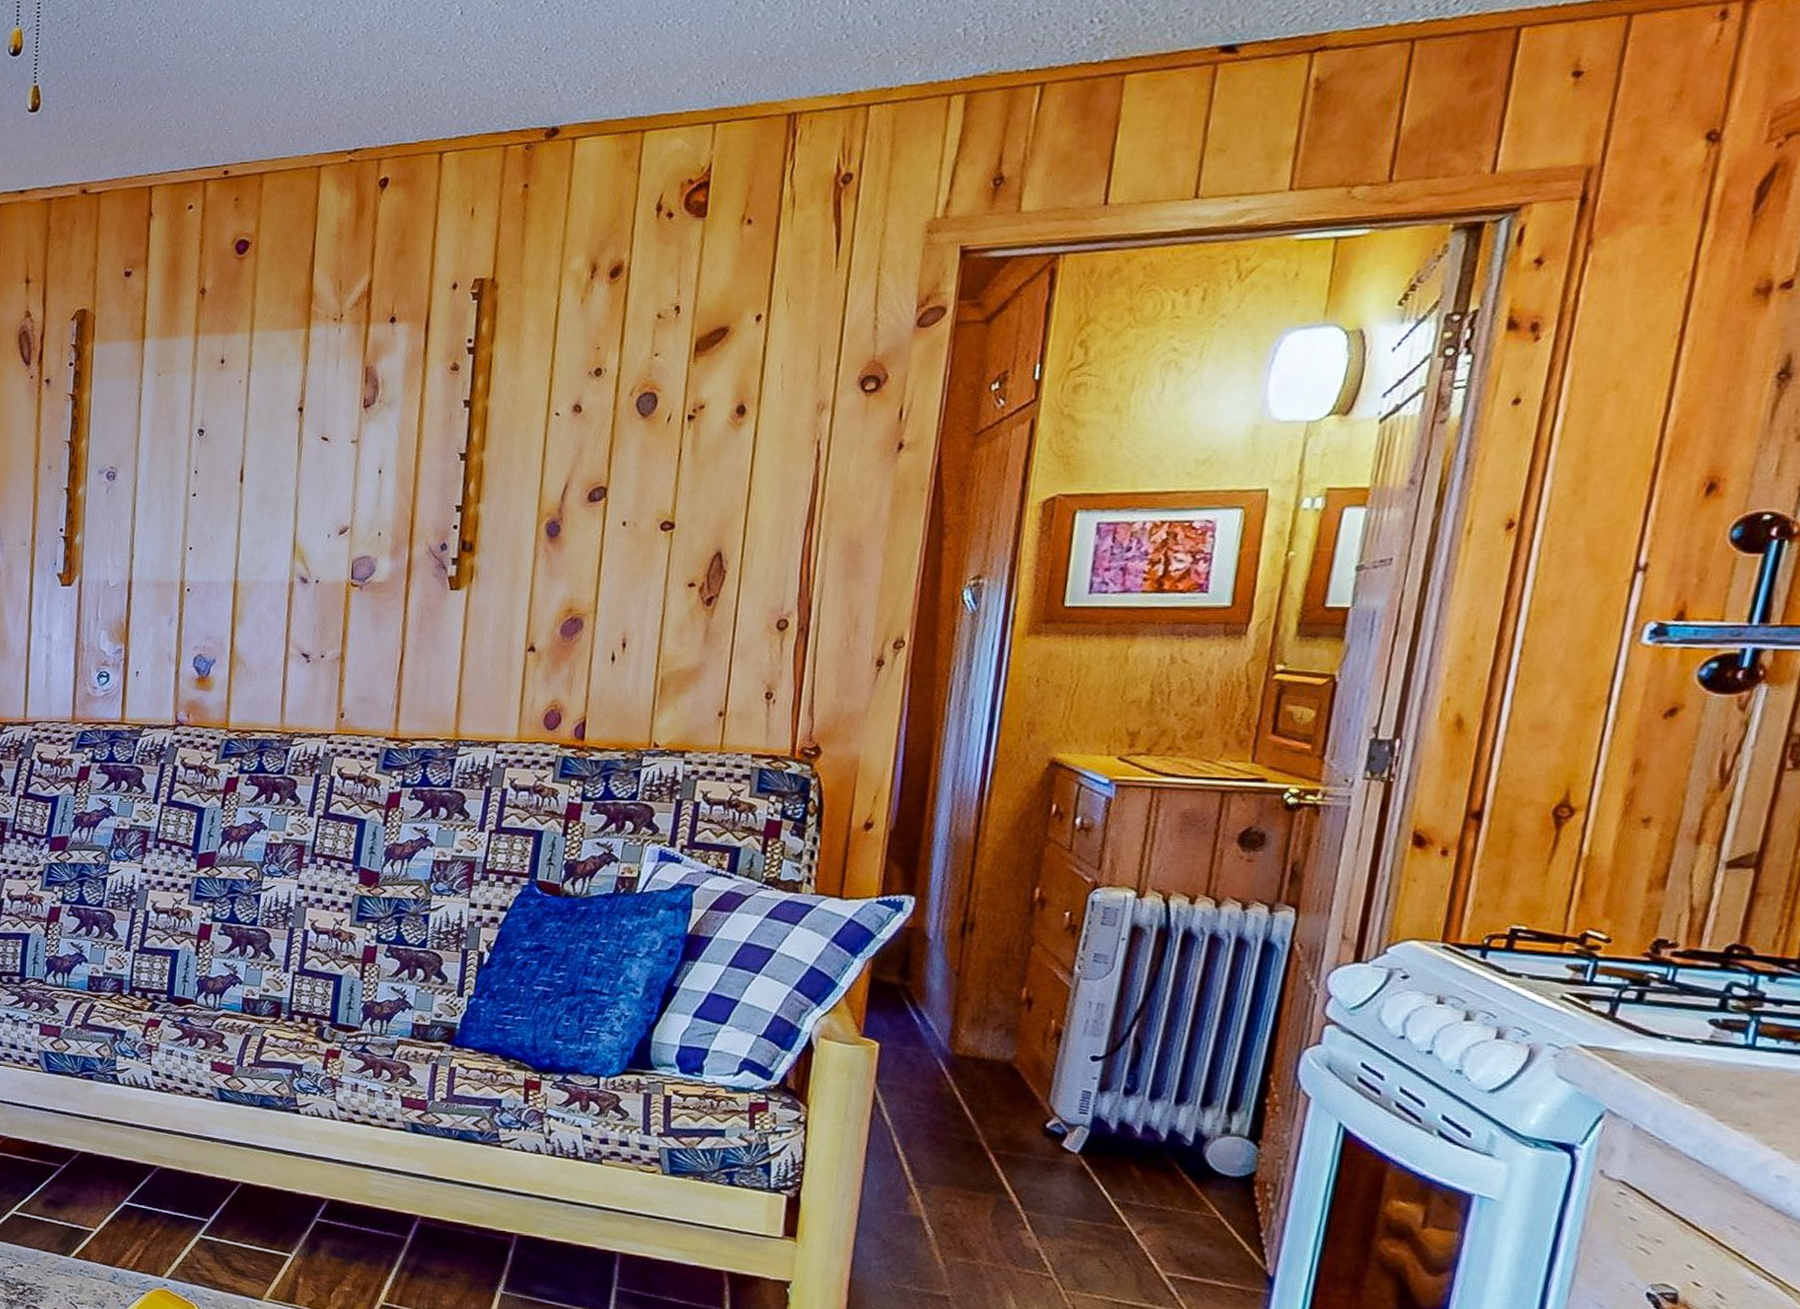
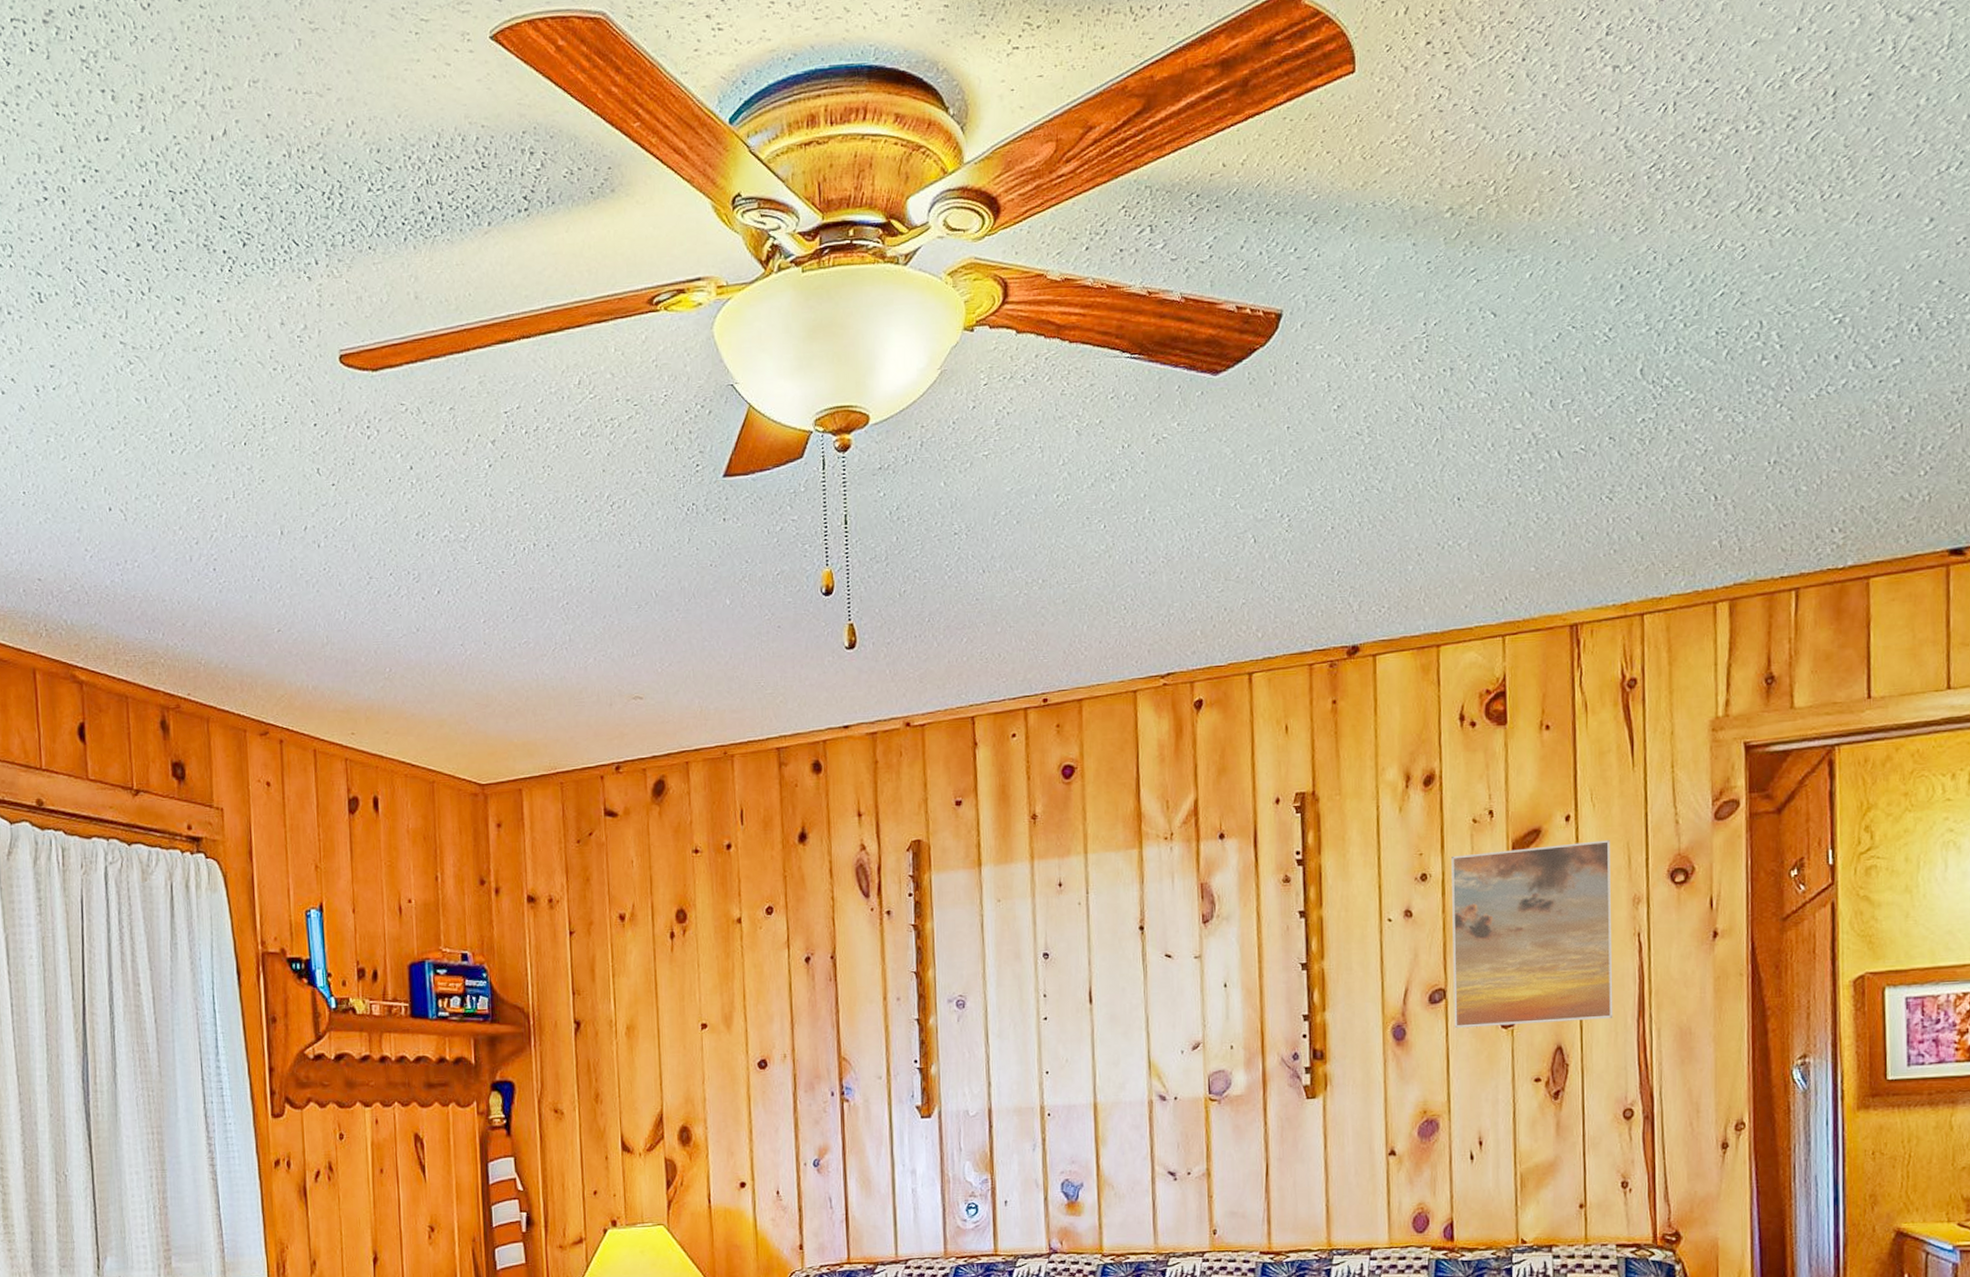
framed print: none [611,343,801,528] -> present [1451,840,1613,1028]

